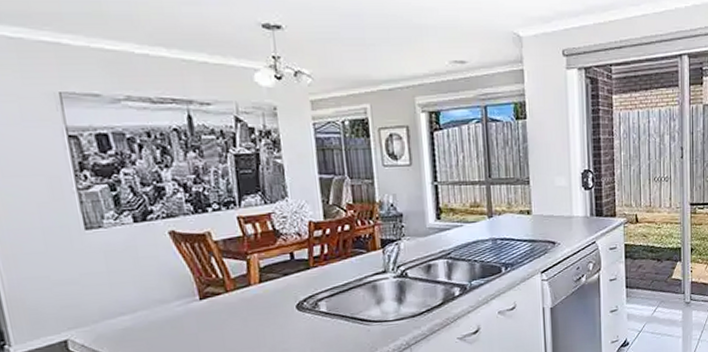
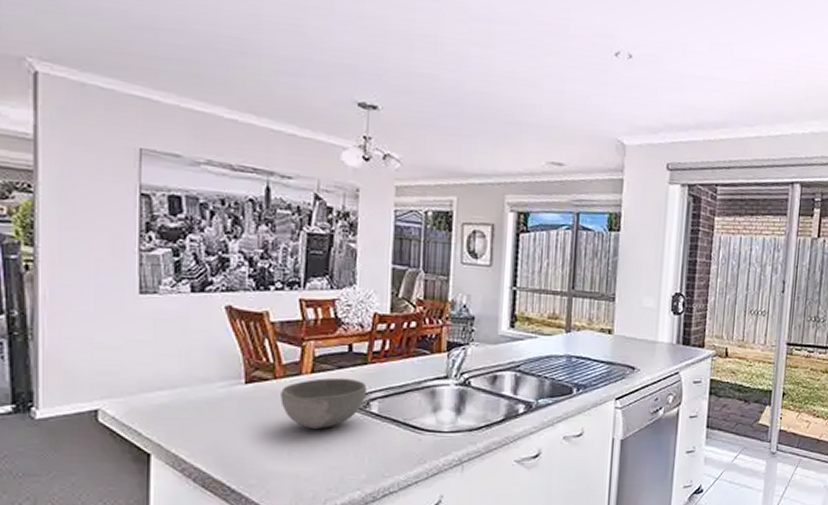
bowl: none [234,284,314,334] -> present [280,378,368,430]

